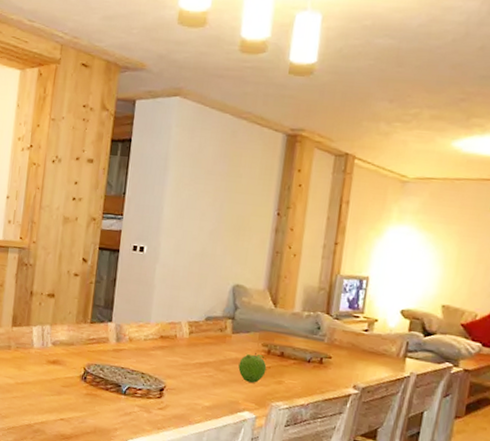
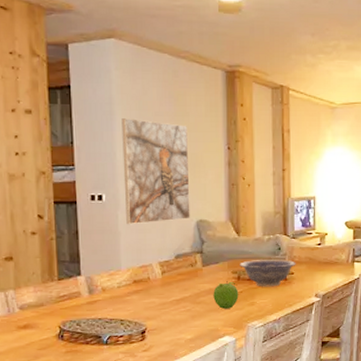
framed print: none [163,174,238,283] -> present [122,118,190,225]
decorative bowl: none [272,335,336,369] -> present [240,259,296,287]

